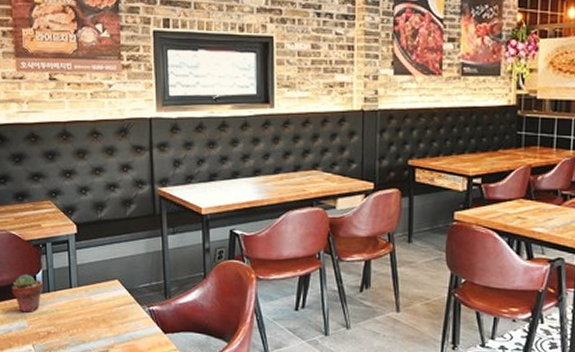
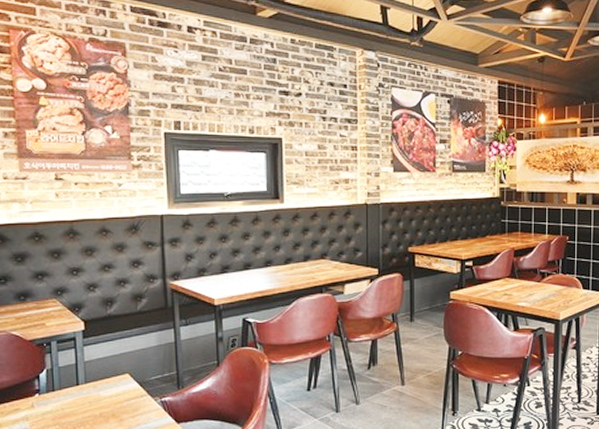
potted succulent: present [11,273,43,313] -> none [11,374,47,414]

